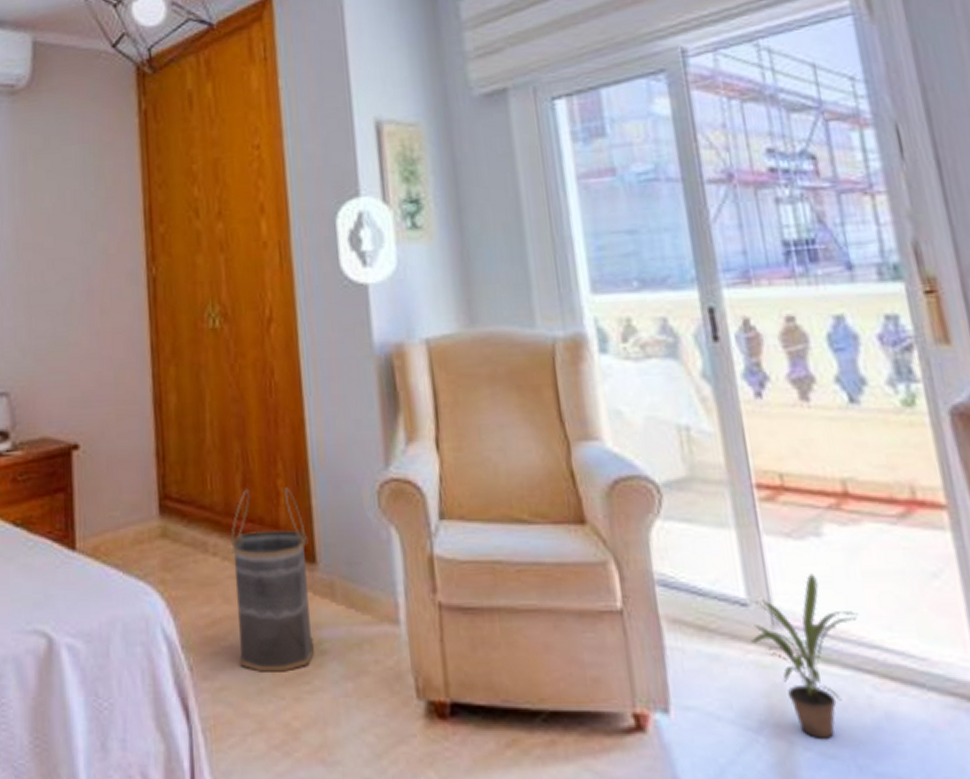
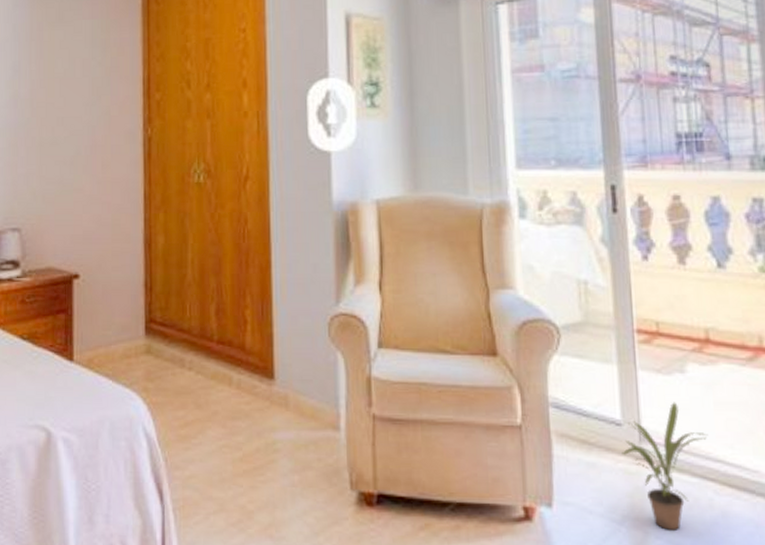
basket: present [230,487,315,672] -> none [204,317,269,465]

